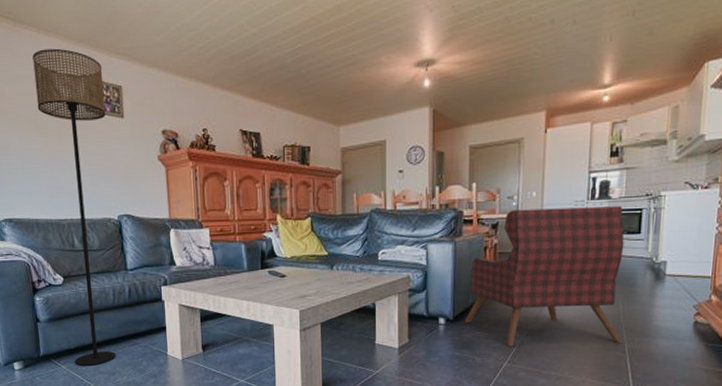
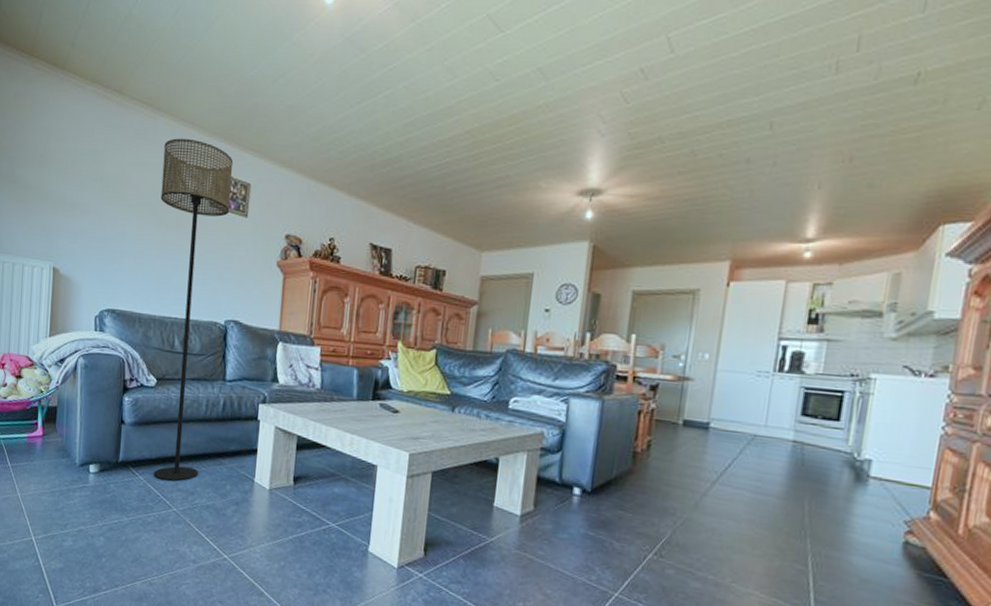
armchair: present [465,206,625,347] -> none [605,371,819,555]

